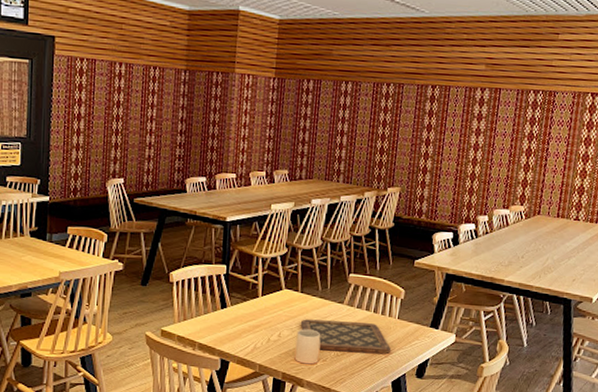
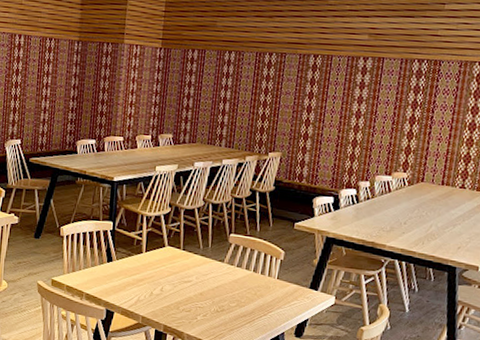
mug: present [294,329,321,365] -> none [175,284,202,319]
tray: present [300,319,392,354] -> none [182,275,271,312]

